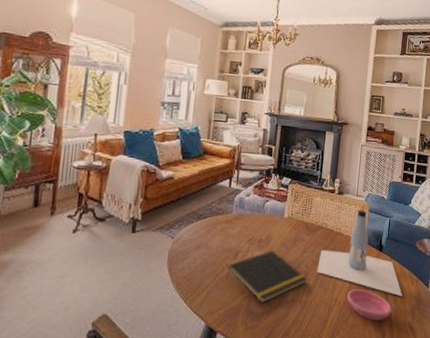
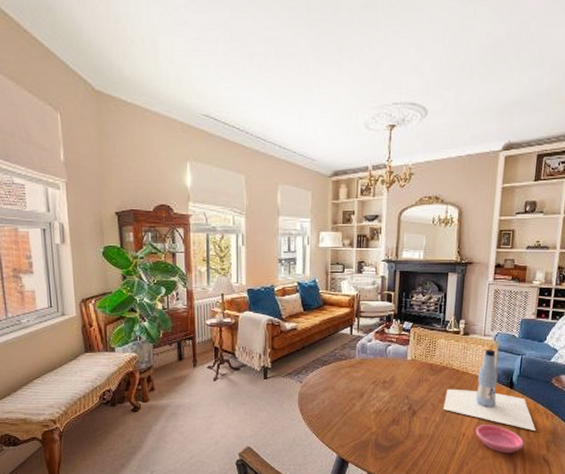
notepad: present [226,250,307,304] -> none [354,391,433,438]

